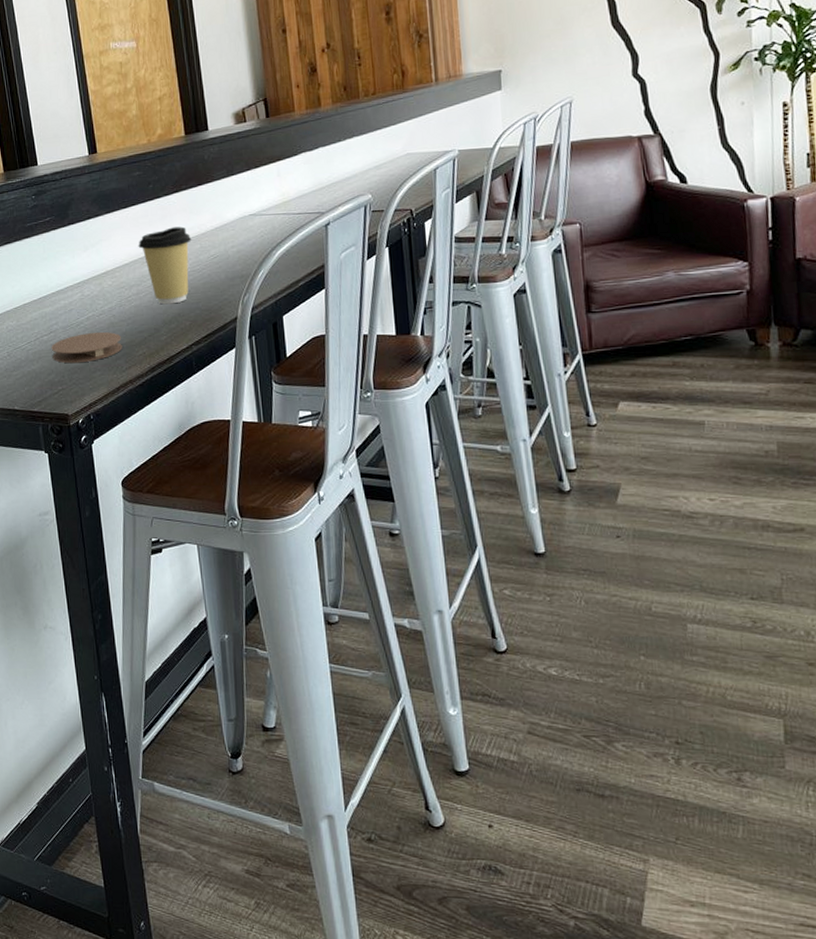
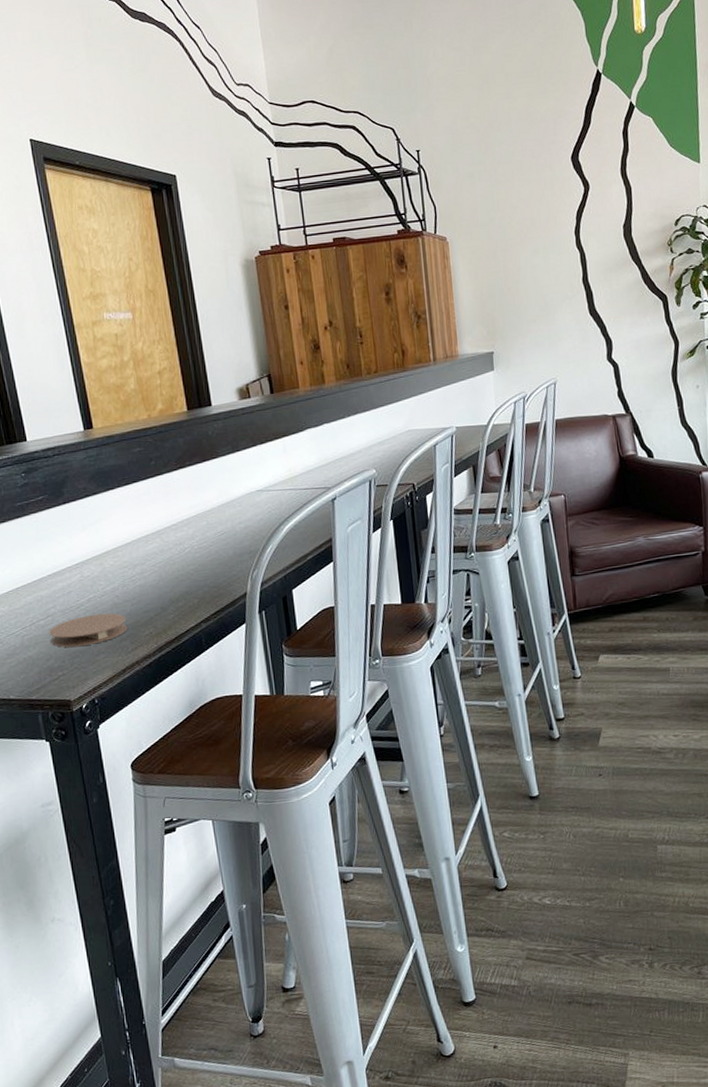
coffee cup: present [138,226,192,305] -> none [141,503,198,583]

